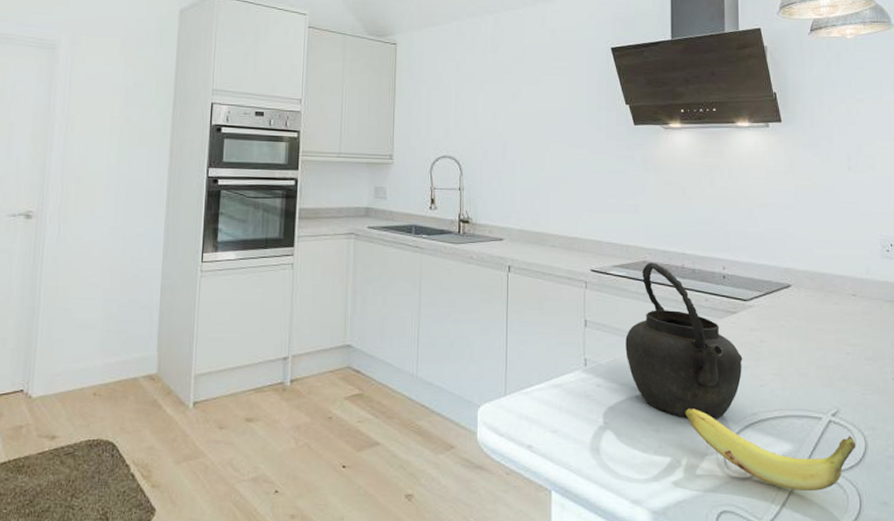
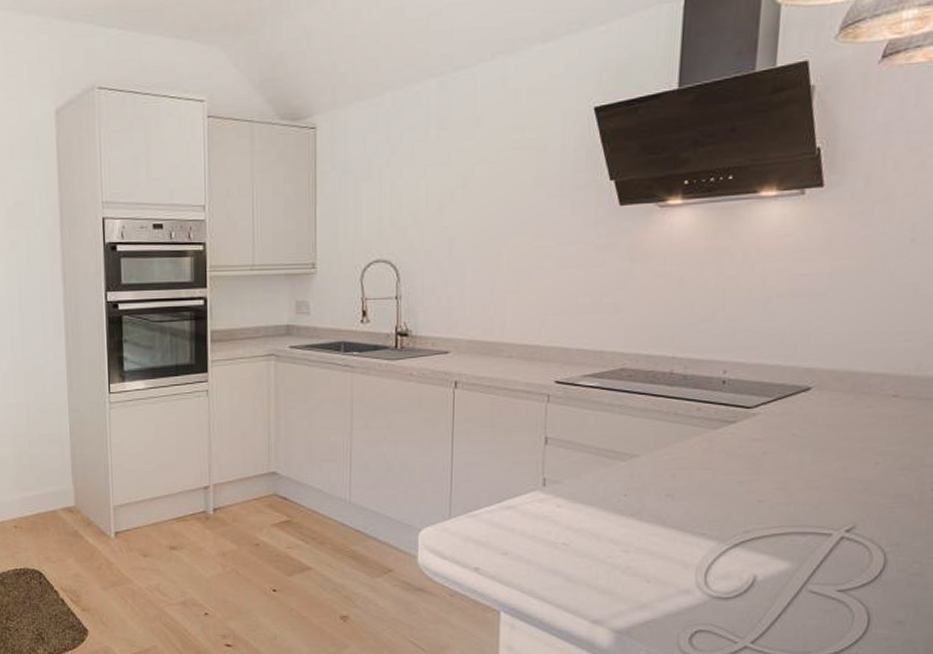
kettle: present [625,262,743,419] -> none [593,369,739,538]
banana: present [685,408,856,491] -> none [661,527,873,610]

